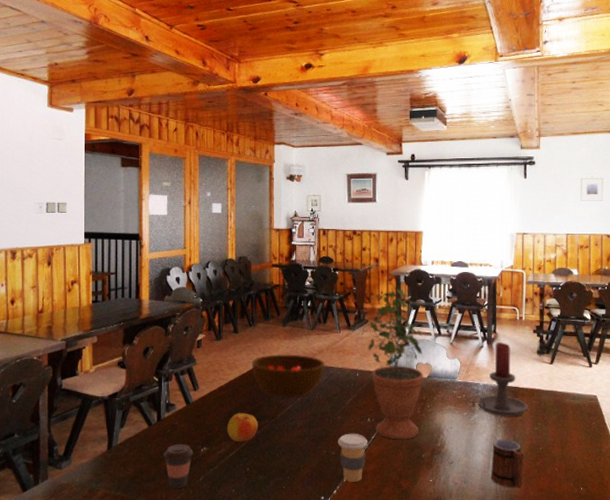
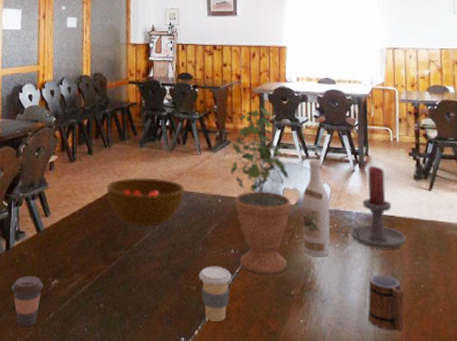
apple: present [226,413,258,442] -> none [79,242,113,275]
wine bottle: none [433,335,459,424] -> present [301,158,330,257]

